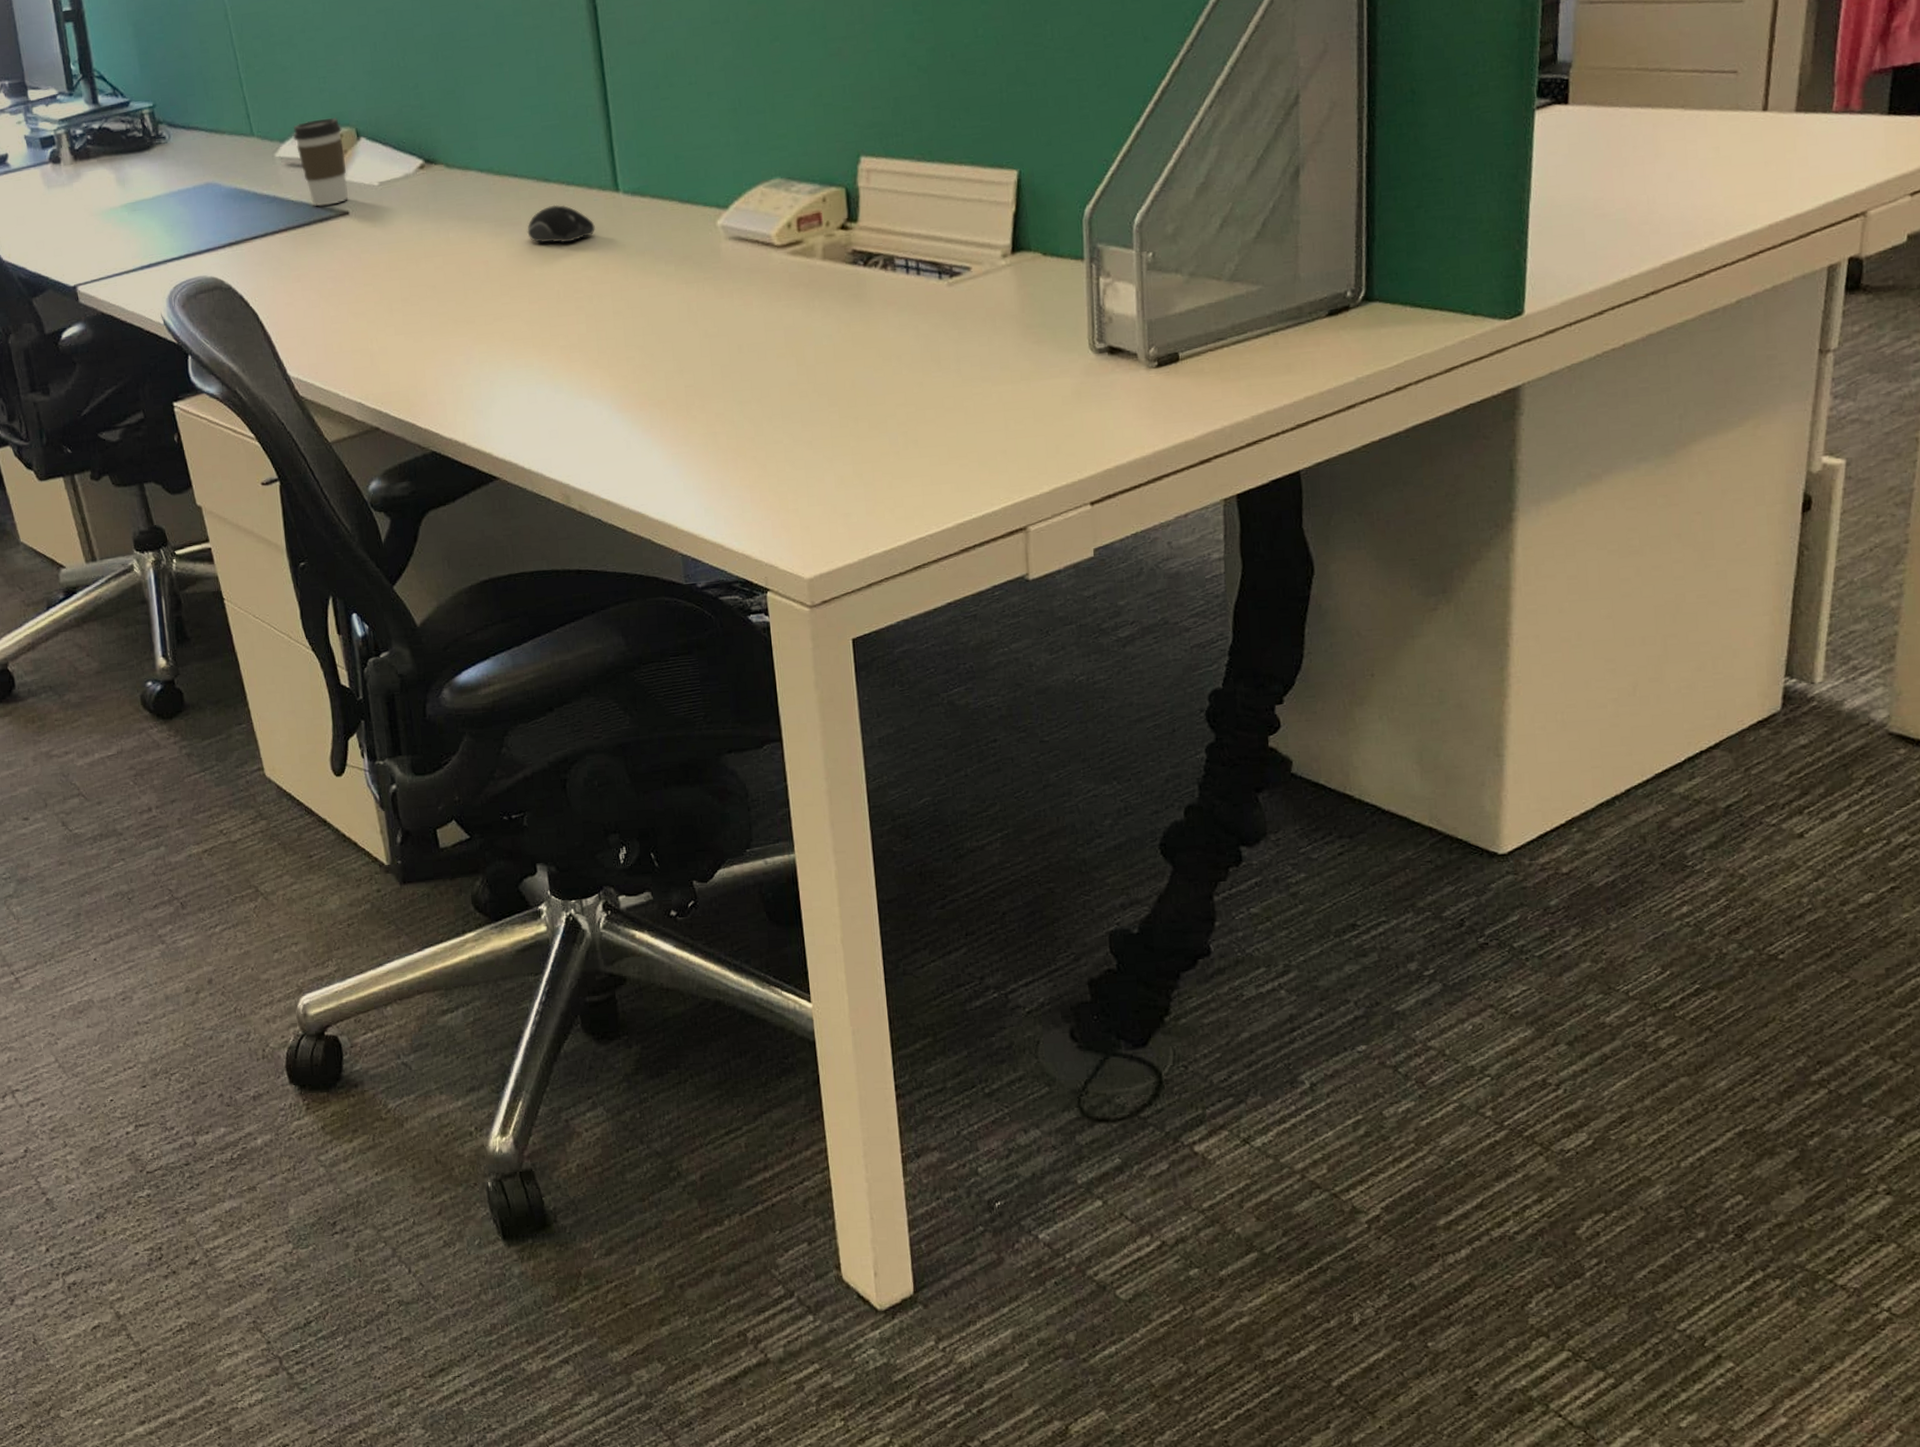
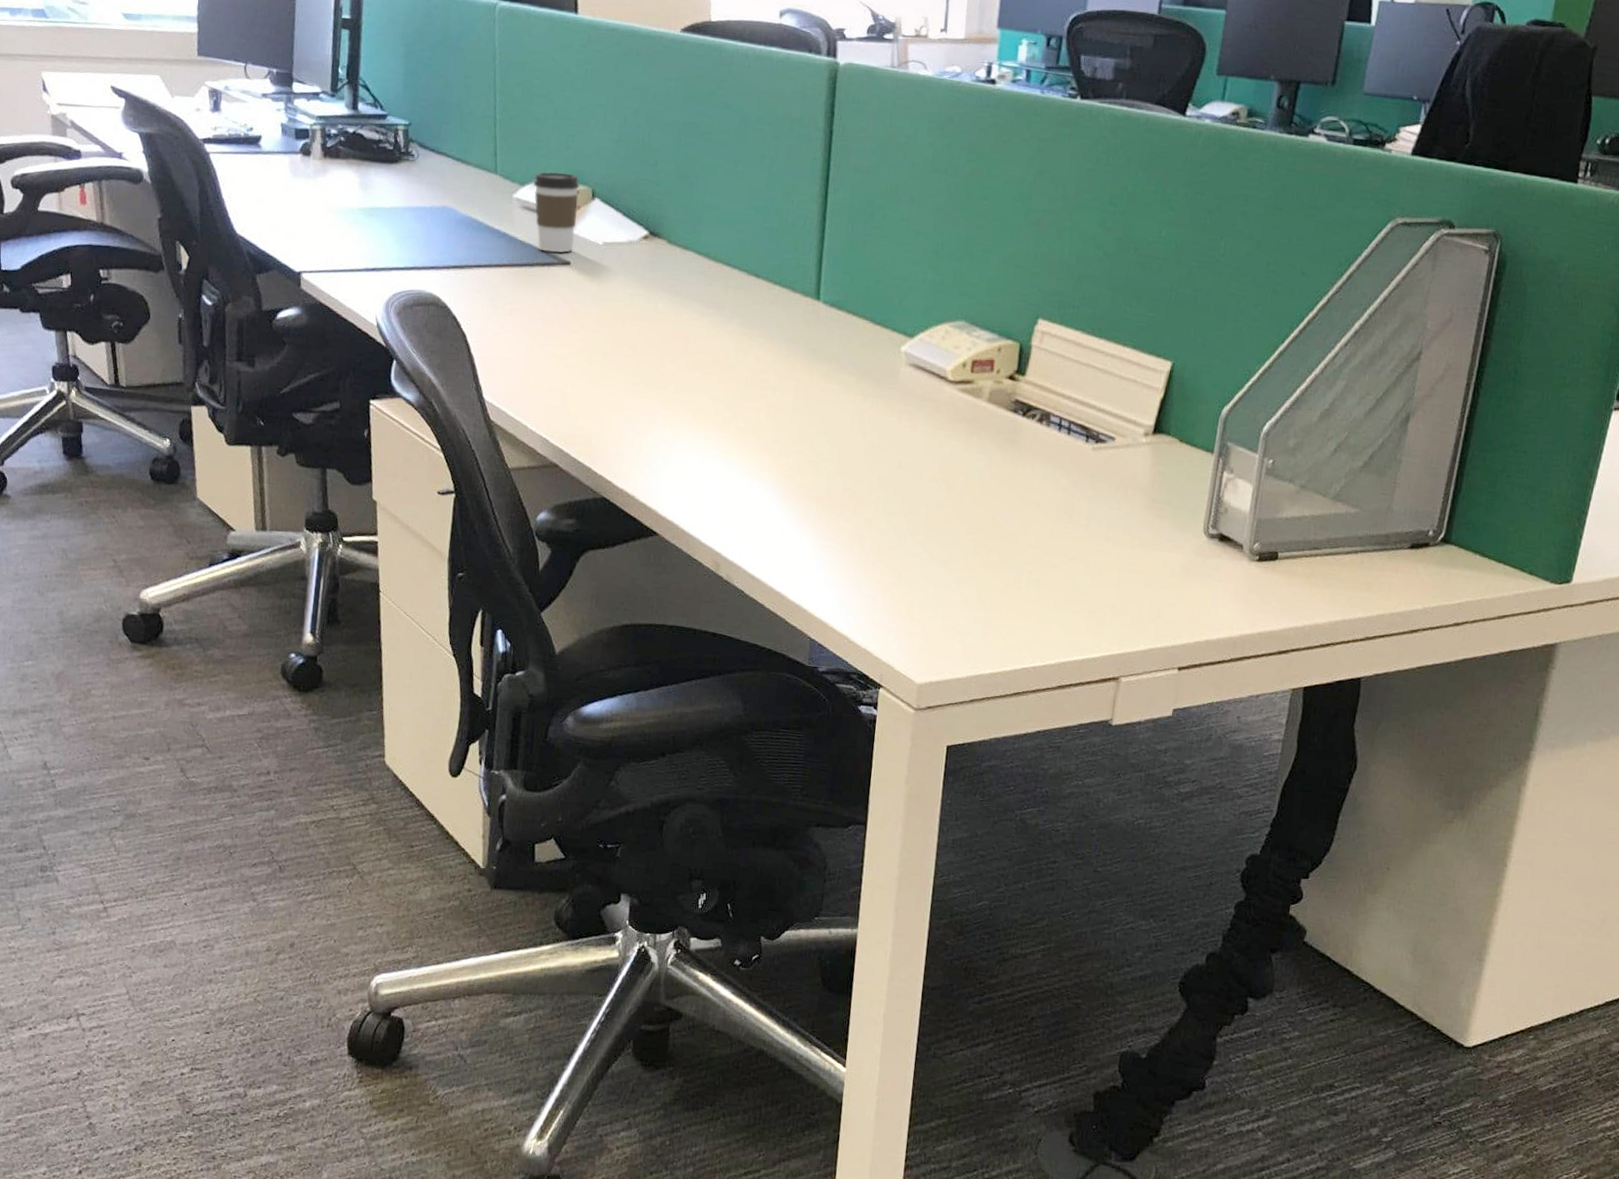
computer mouse: present [527,204,595,243] -> none [729,299,792,336]

